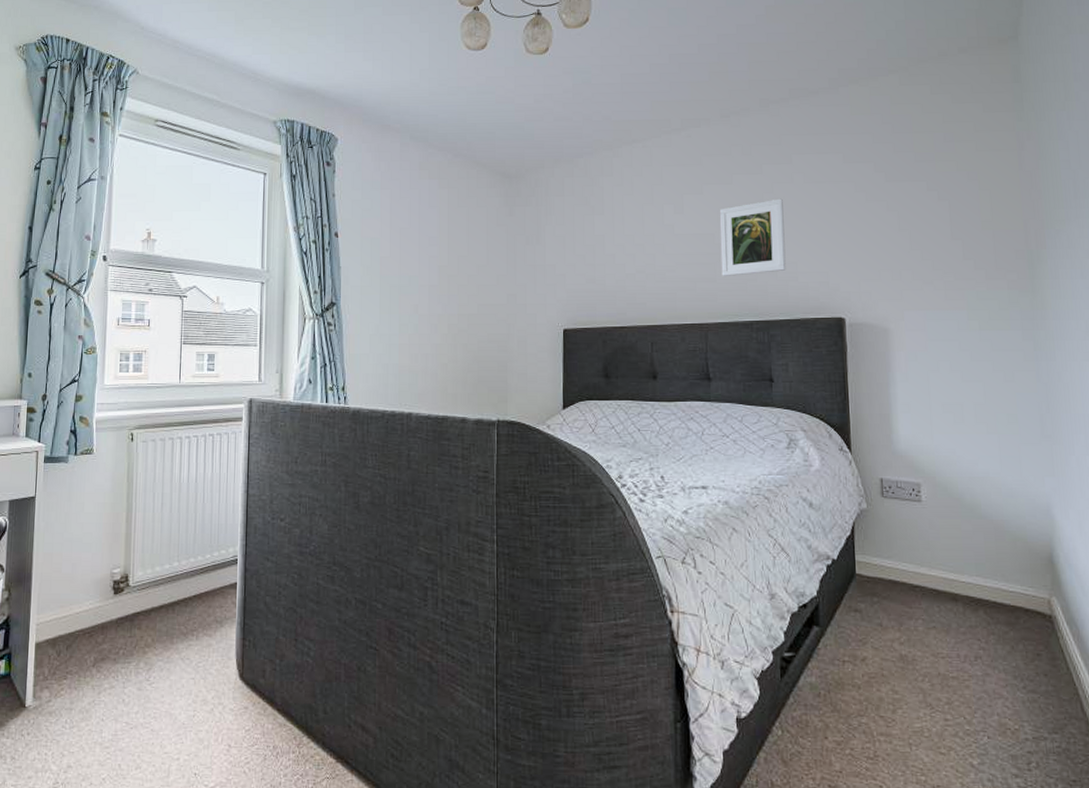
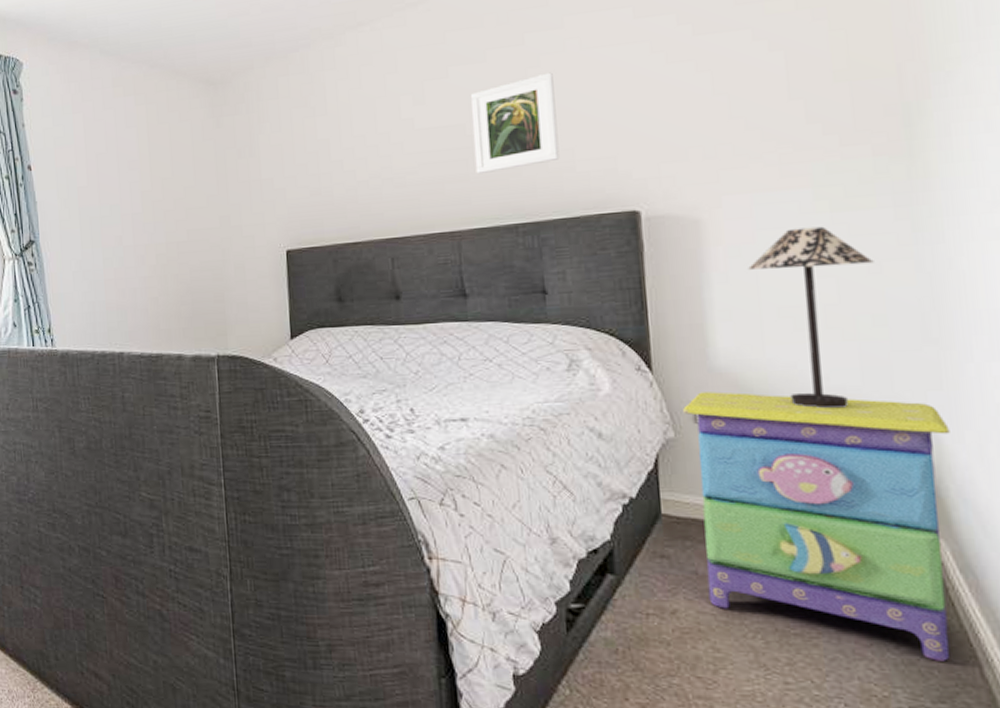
nightstand: none [874,471,1061,698] -> present [683,392,951,661]
table lamp: none [922,341,1009,489] -> present [748,226,874,409]

